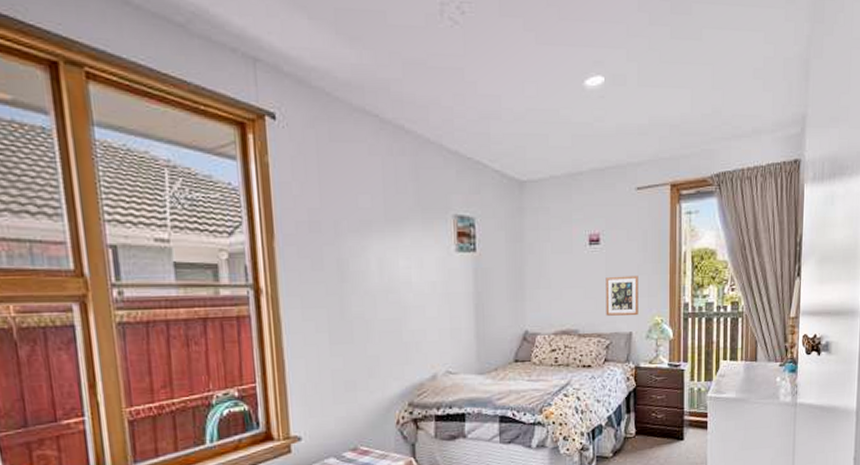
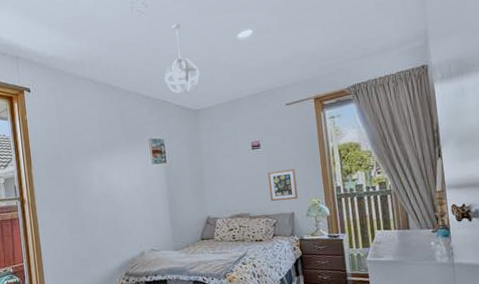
pendant light: none [481,48,530,155] -> present [164,23,200,94]

